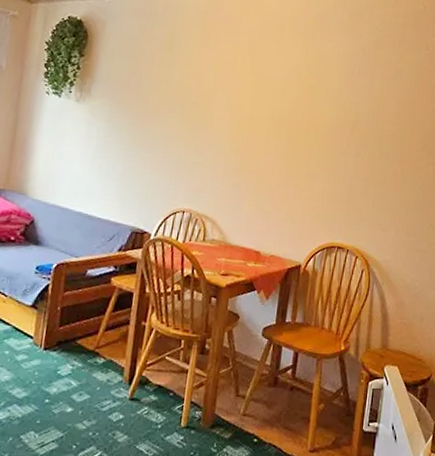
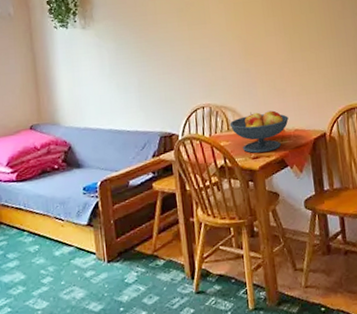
fruit bowl: none [206,227,268,272] -> present [229,110,289,153]

